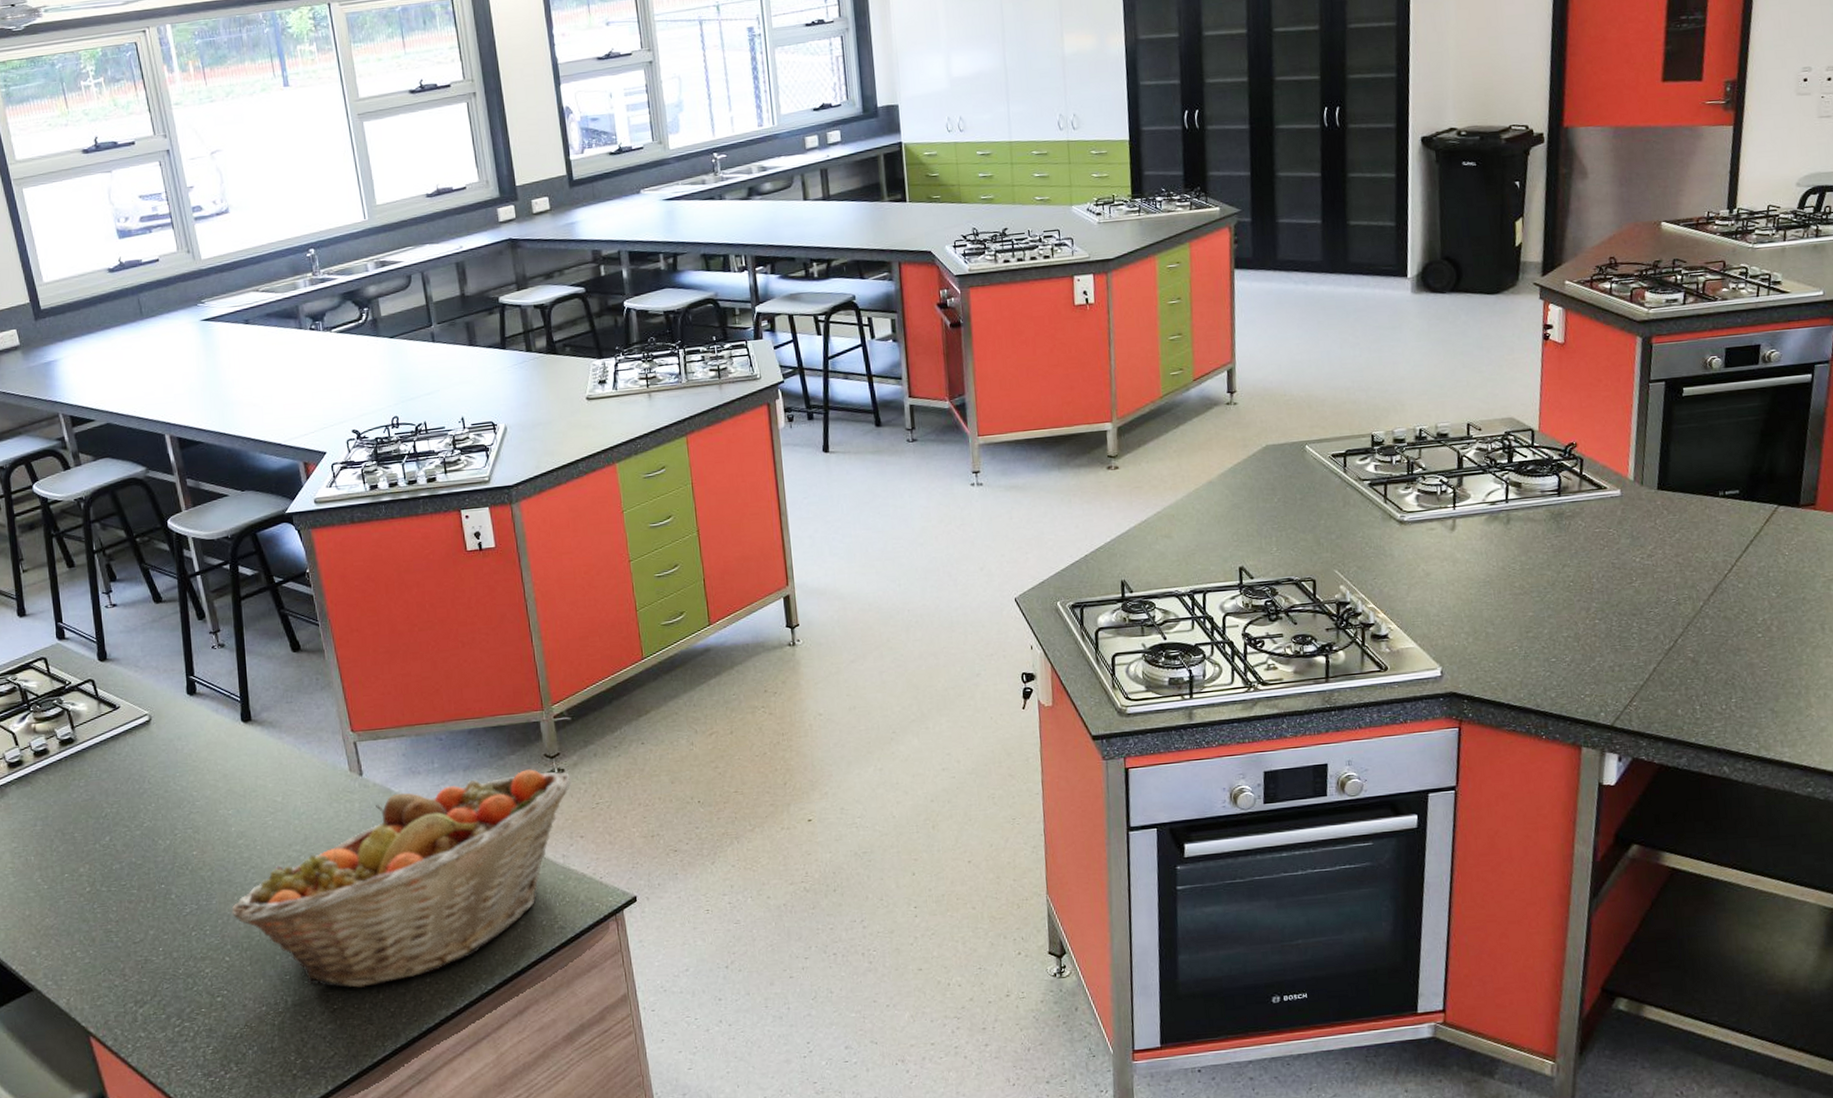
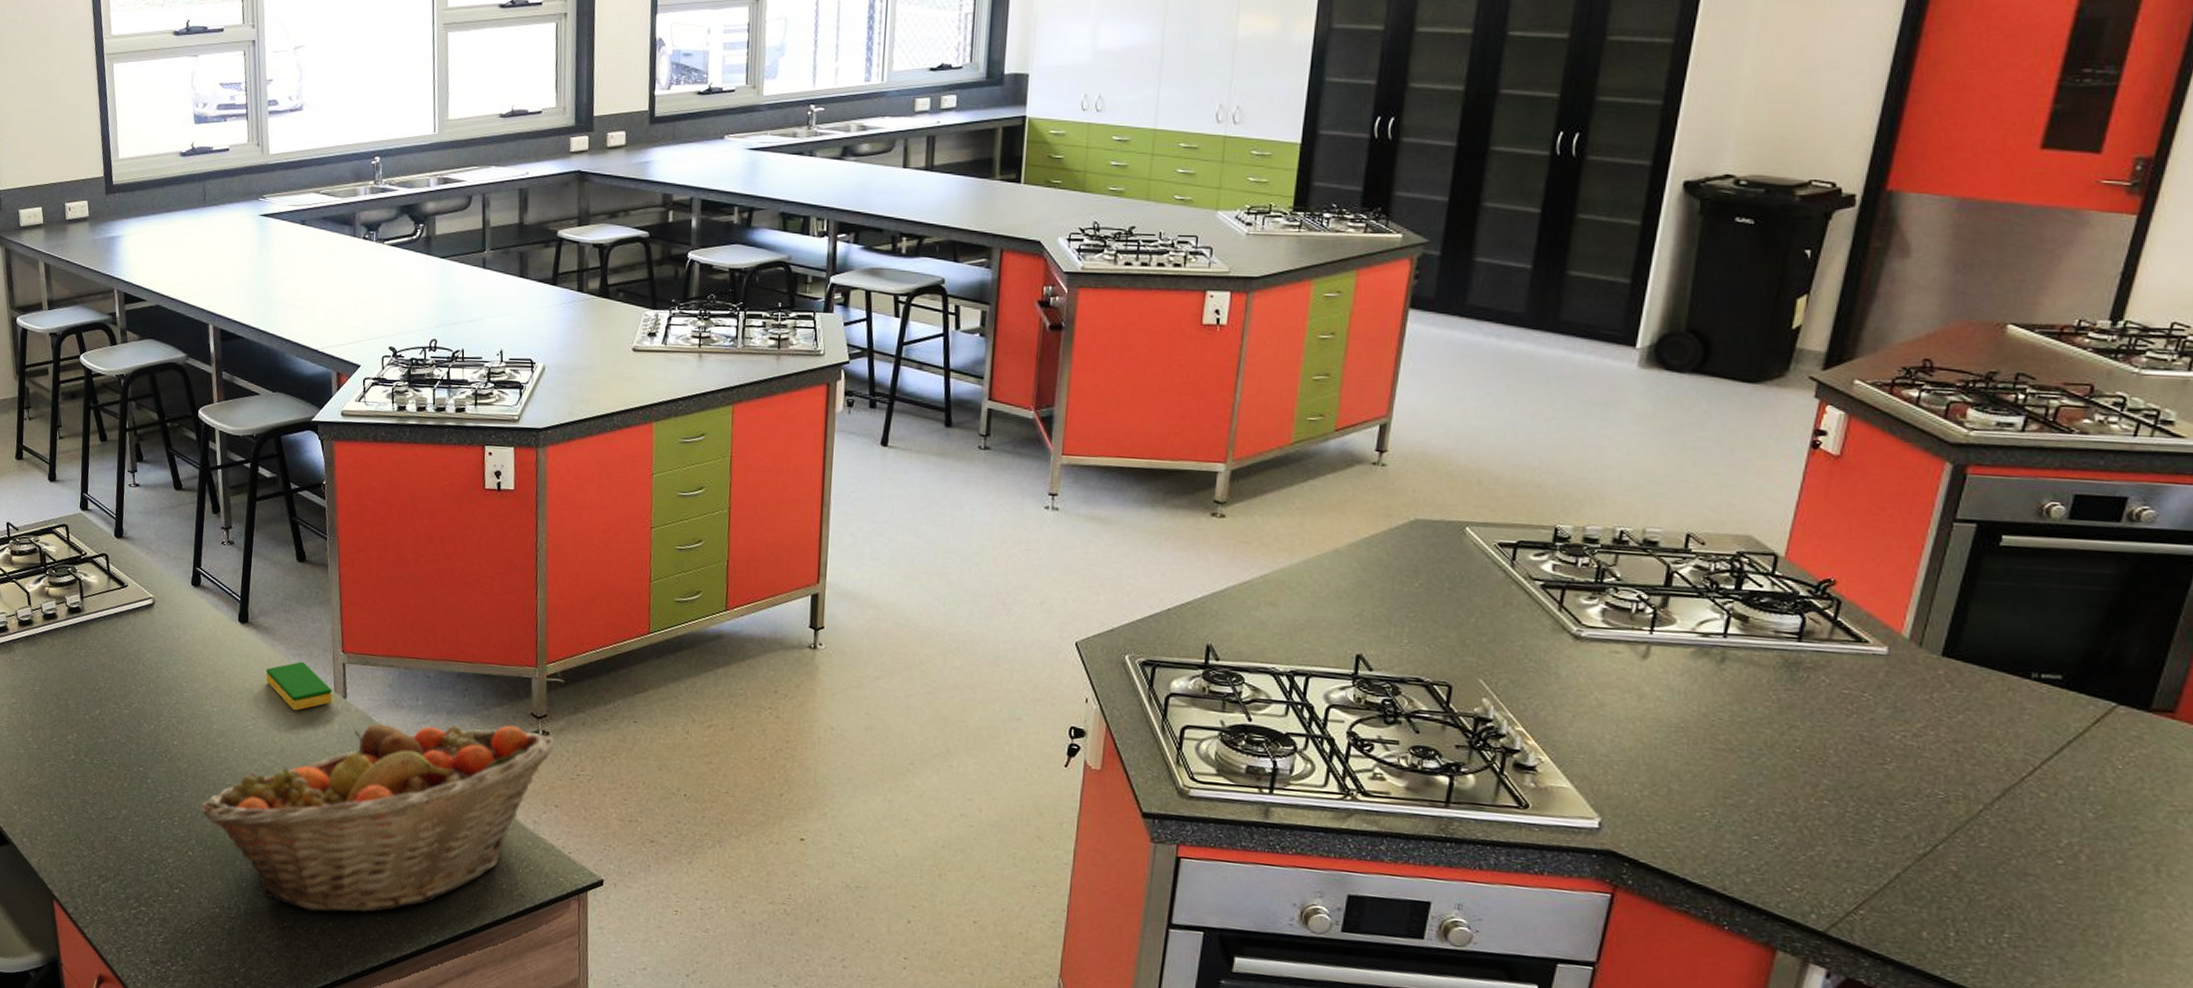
dish sponge: none [278,748,349,798] -> present [266,661,333,711]

